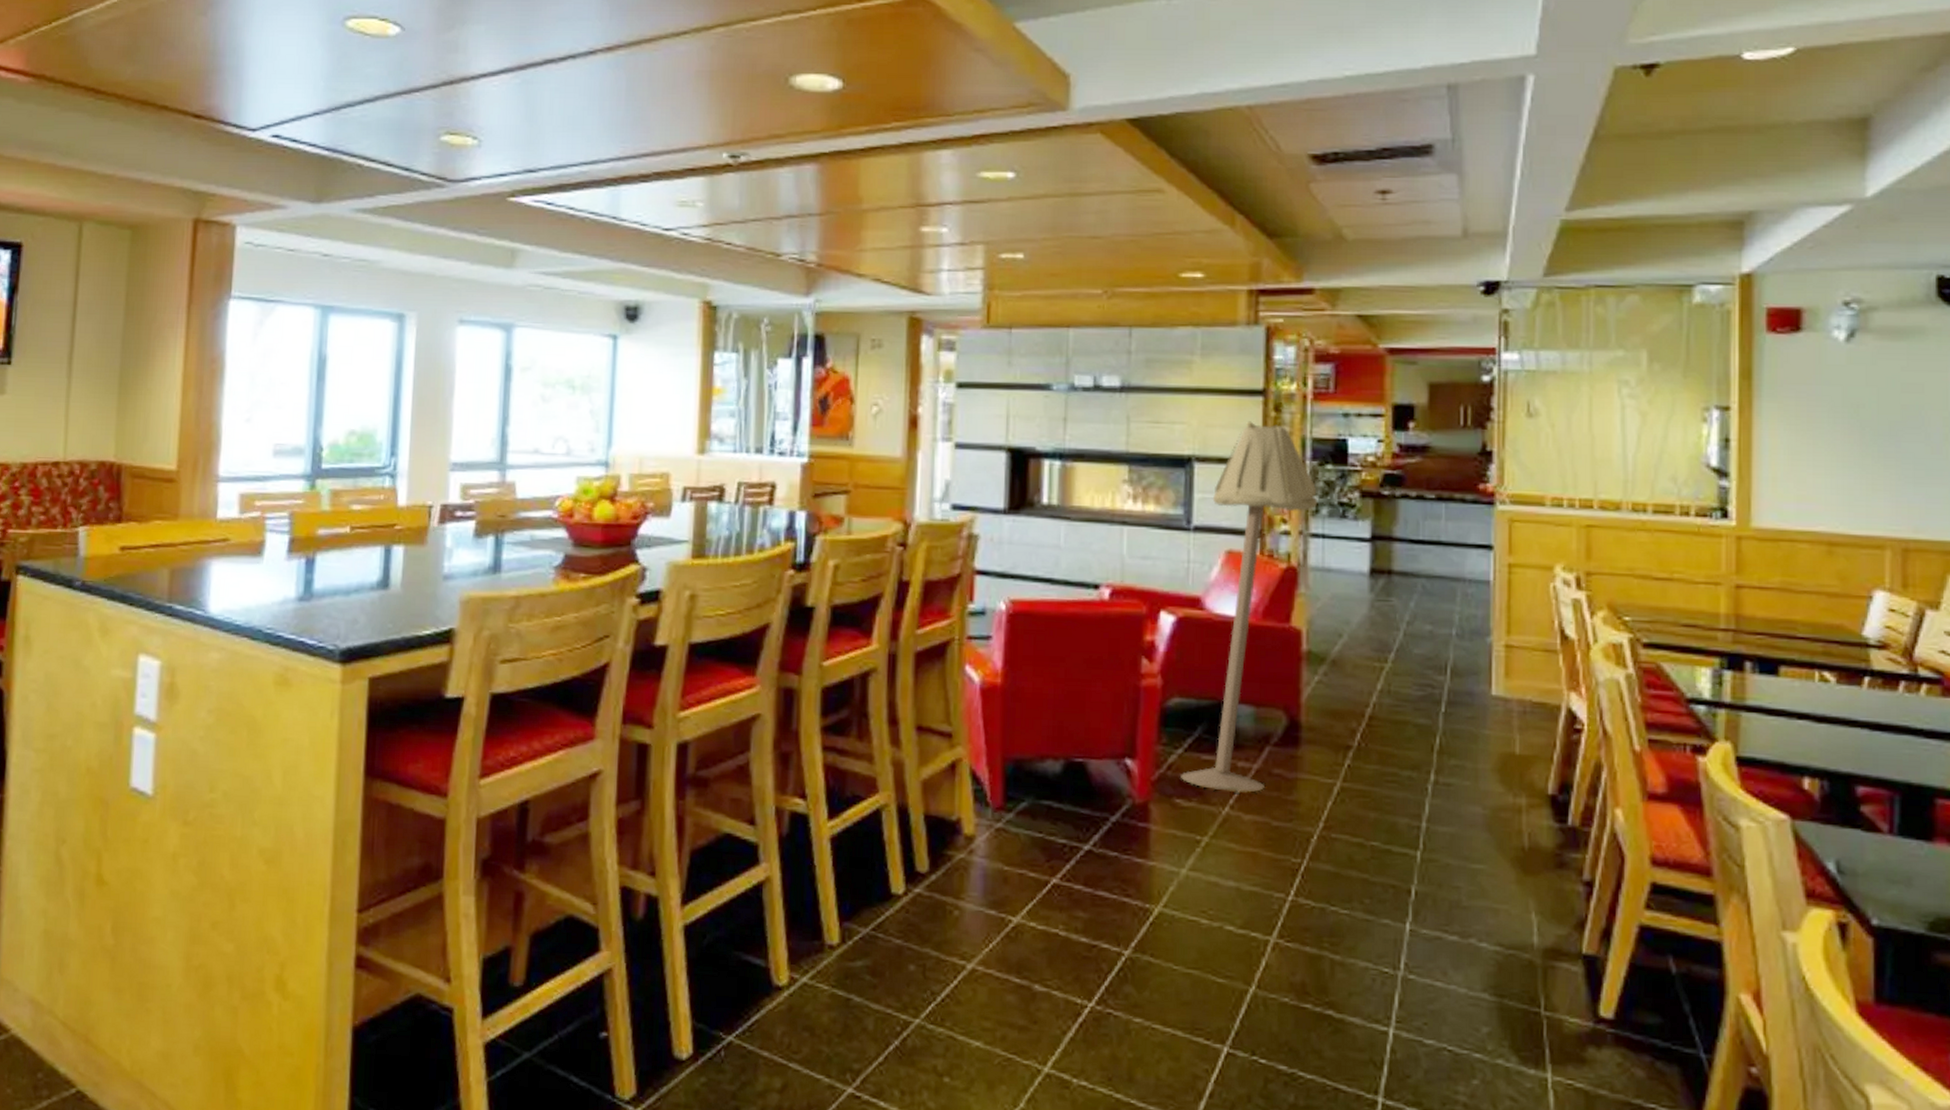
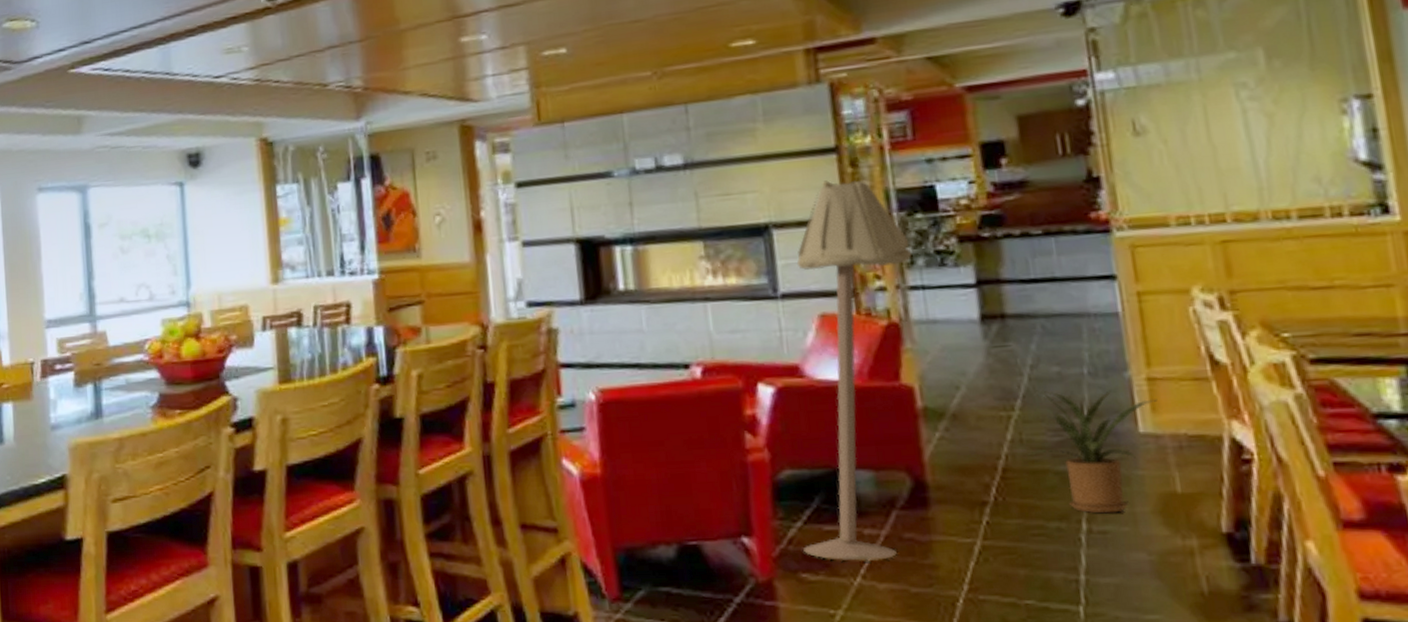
house plant: none [1394,645,1511,768] -> present [1028,390,1158,514]

